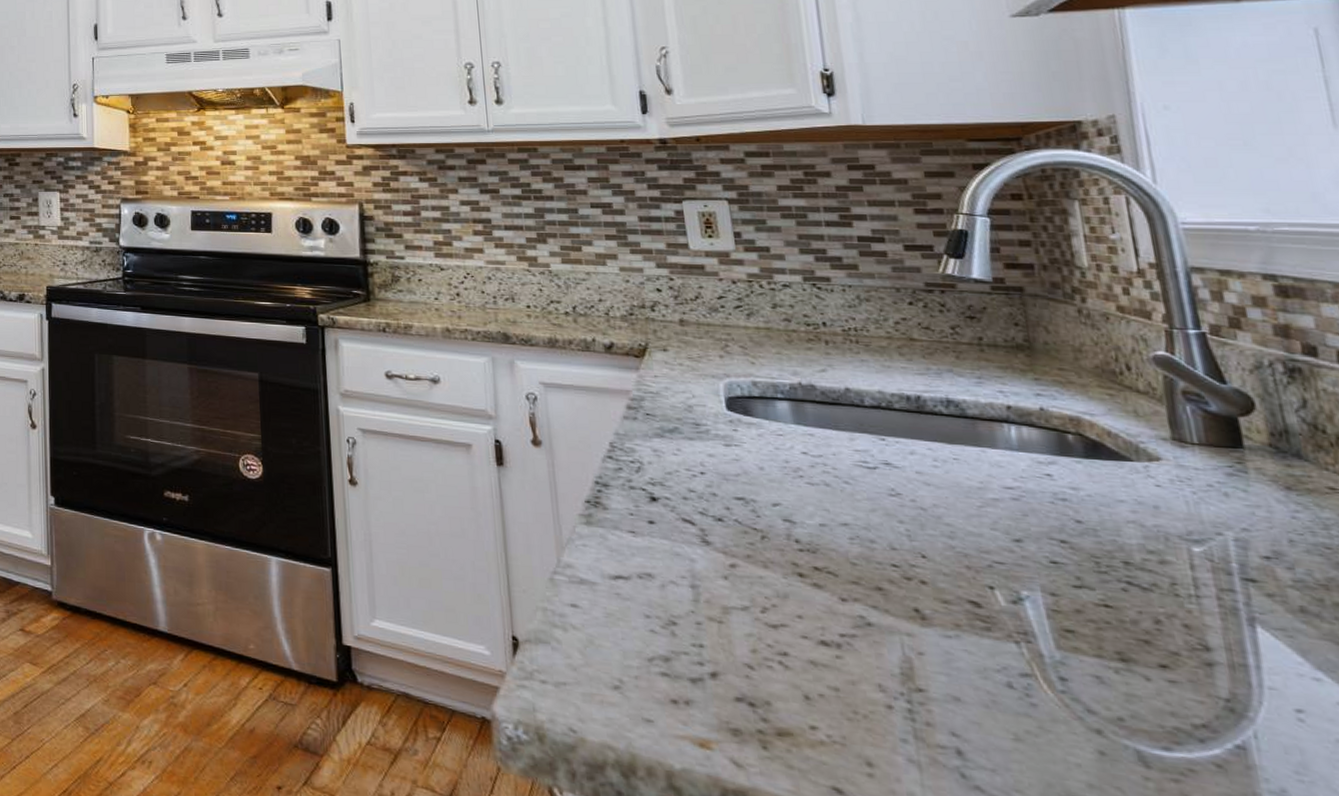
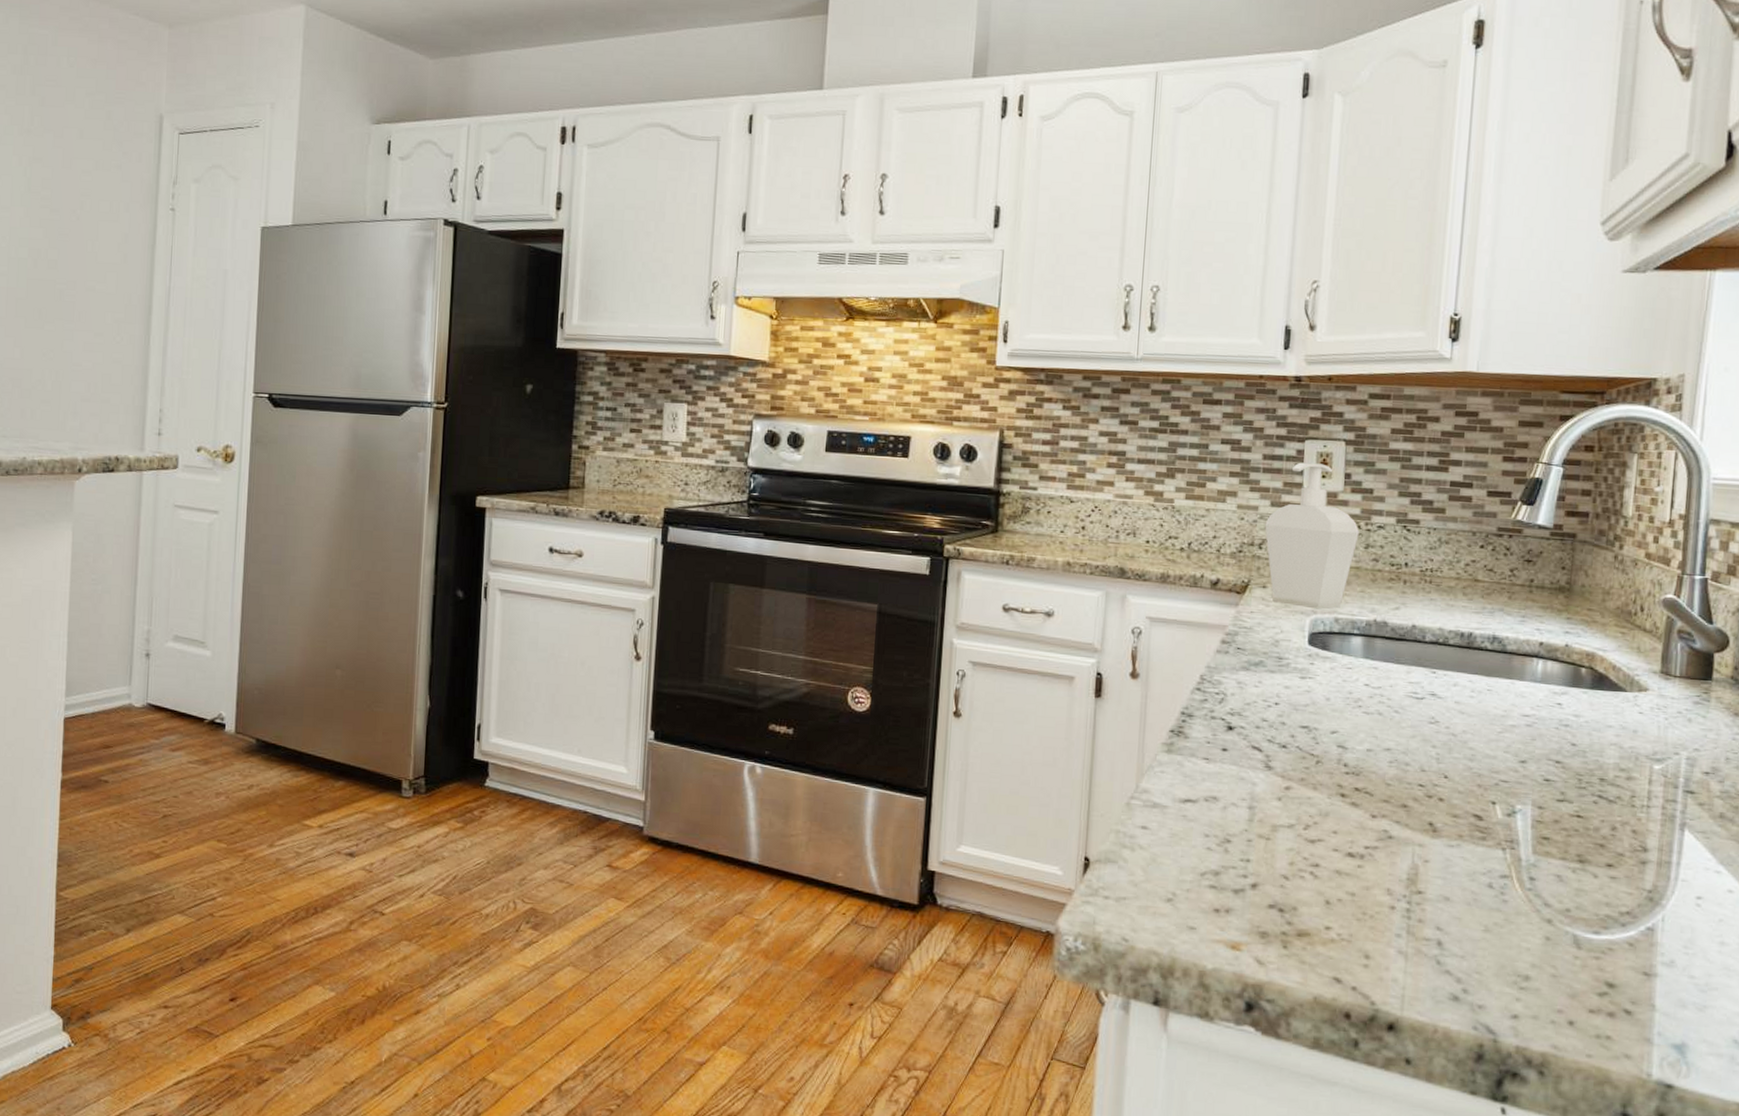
soap bottle: none [653,223,763,373] -> present [1264,462,1359,610]

